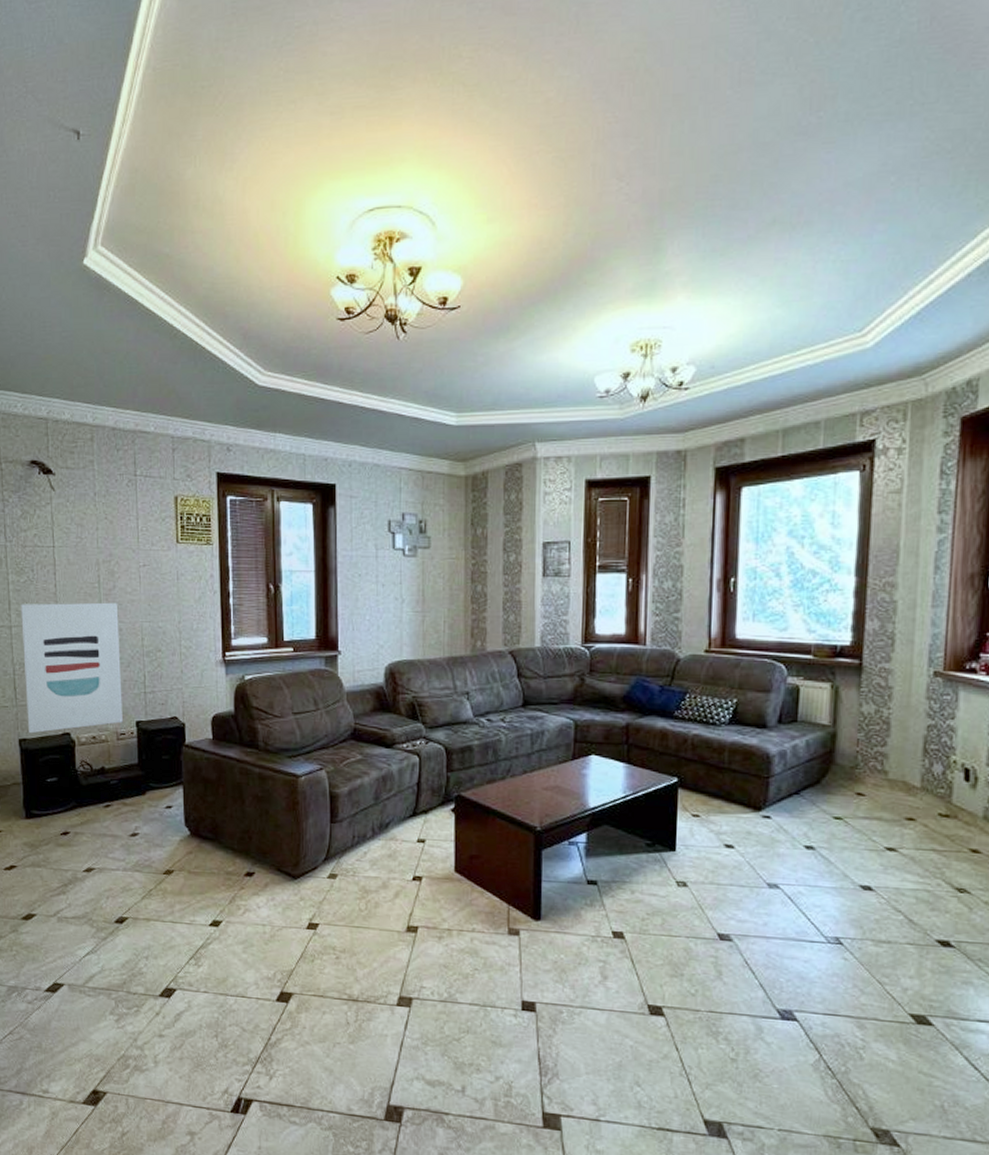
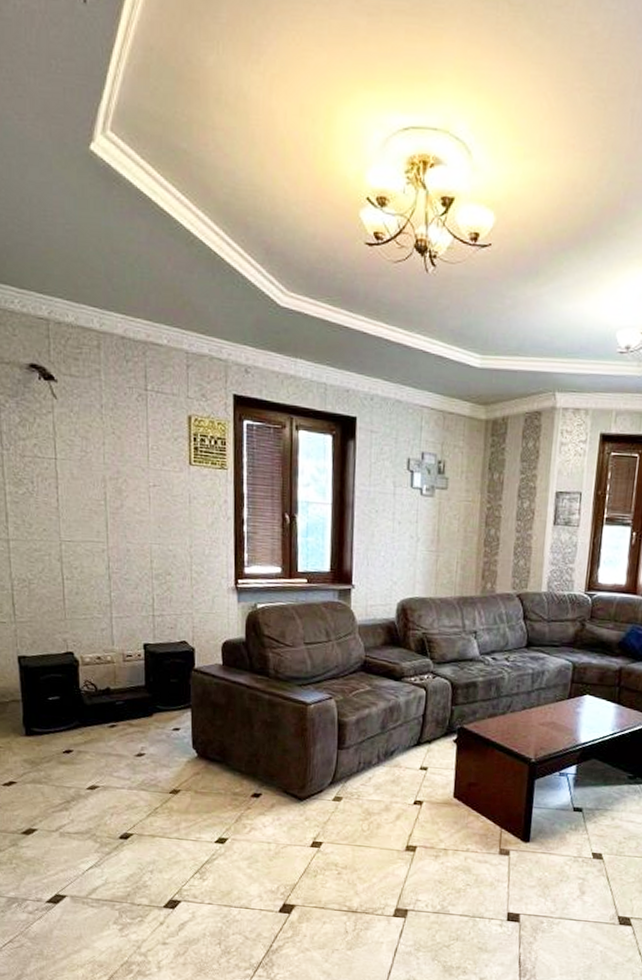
wall art: present [21,602,123,734] -> none [19,517,129,651]

